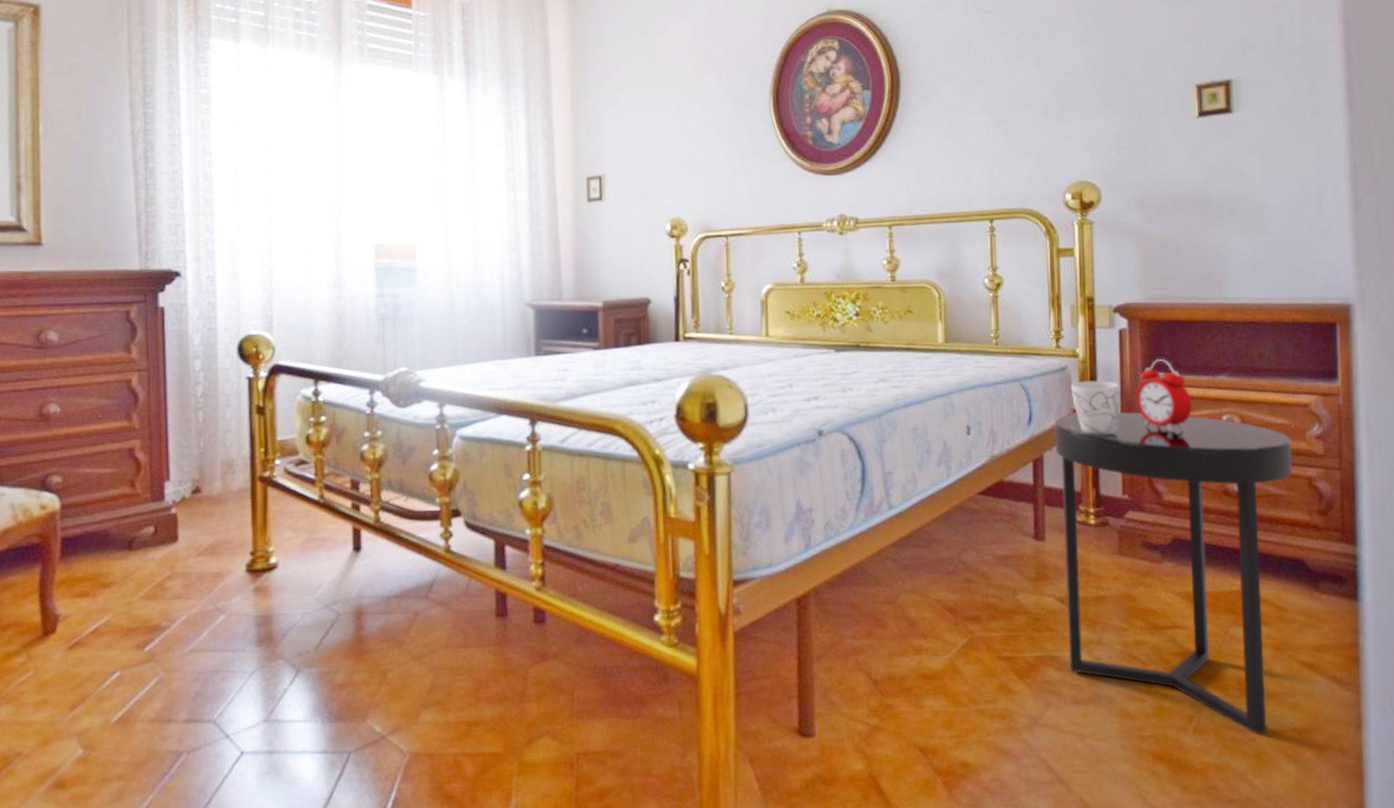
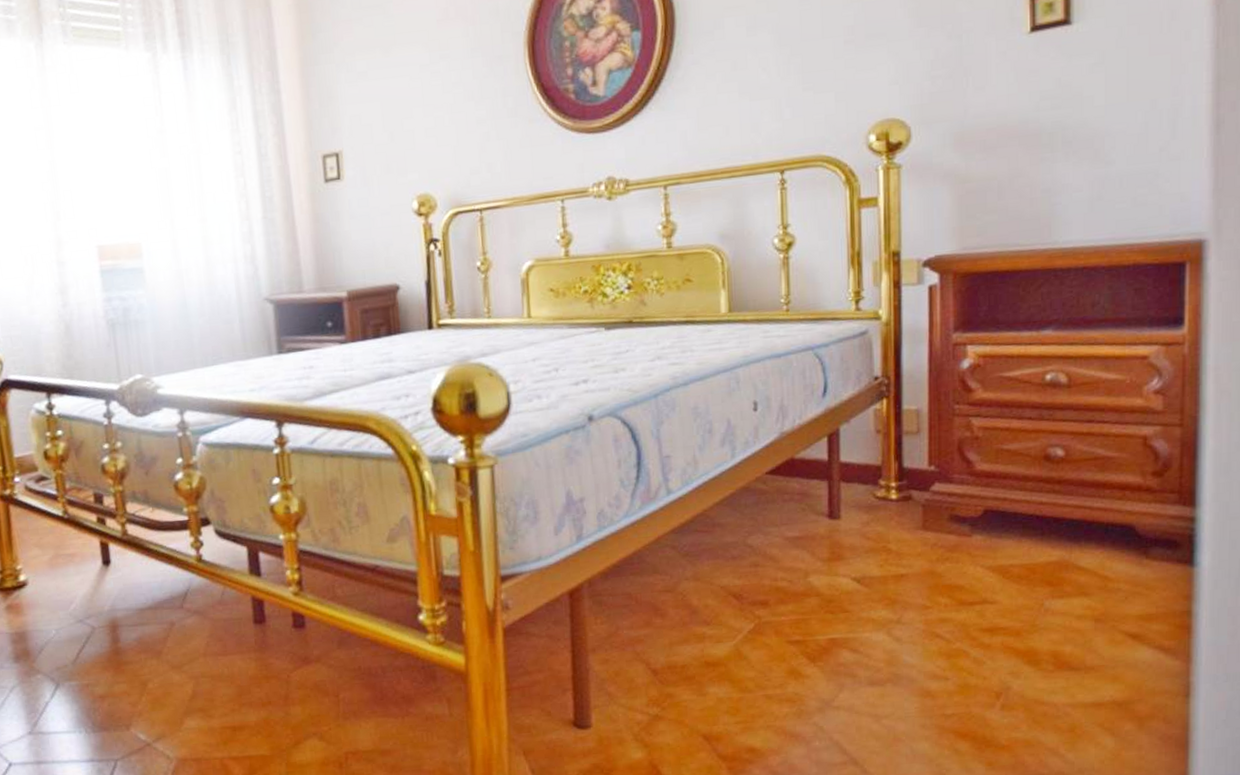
side table: present [1054,411,1293,735] -> none [852,376,1126,709]
mug: present [1071,380,1121,435] -> none [872,343,929,404]
alarm clock: present [1135,359,1192,432] -> none [946,315,1012,395]

